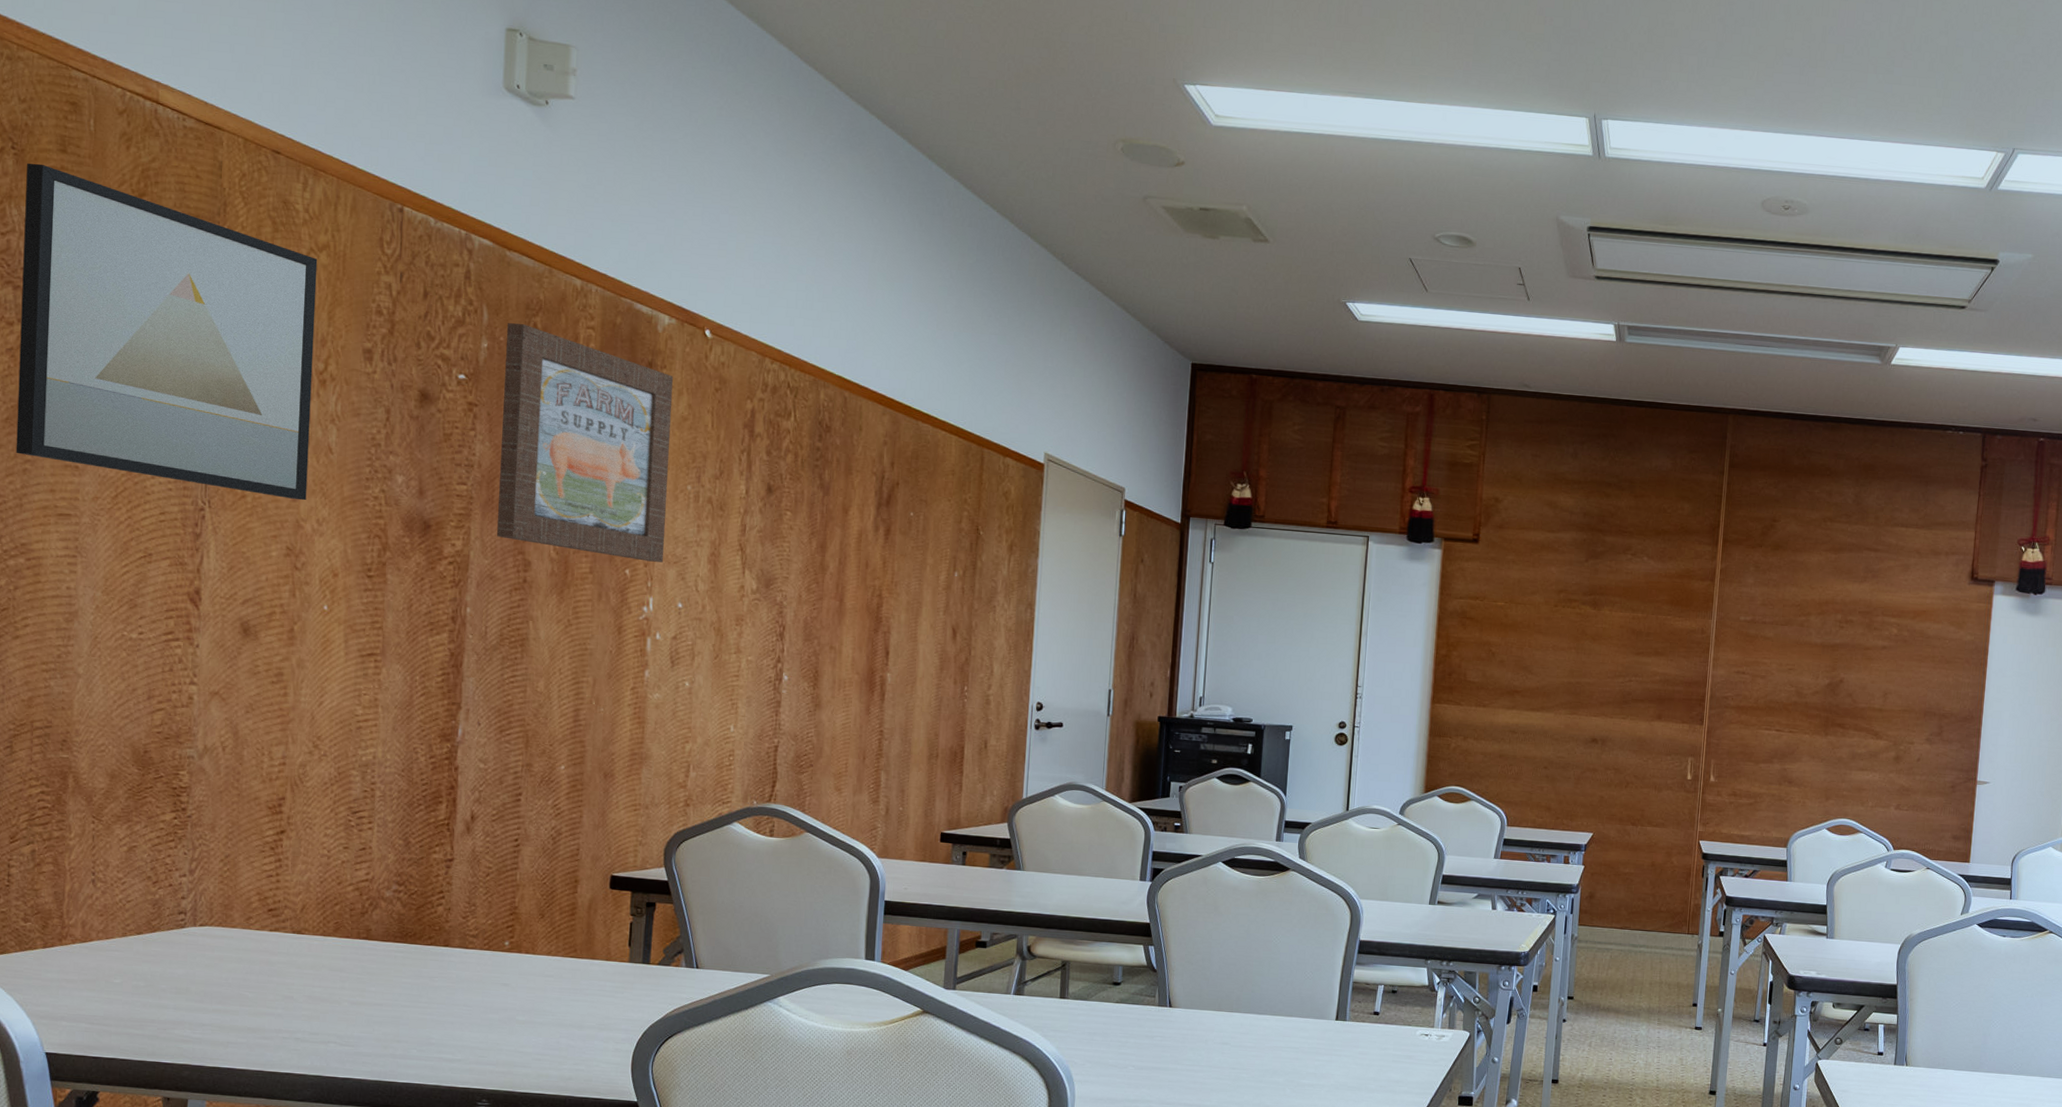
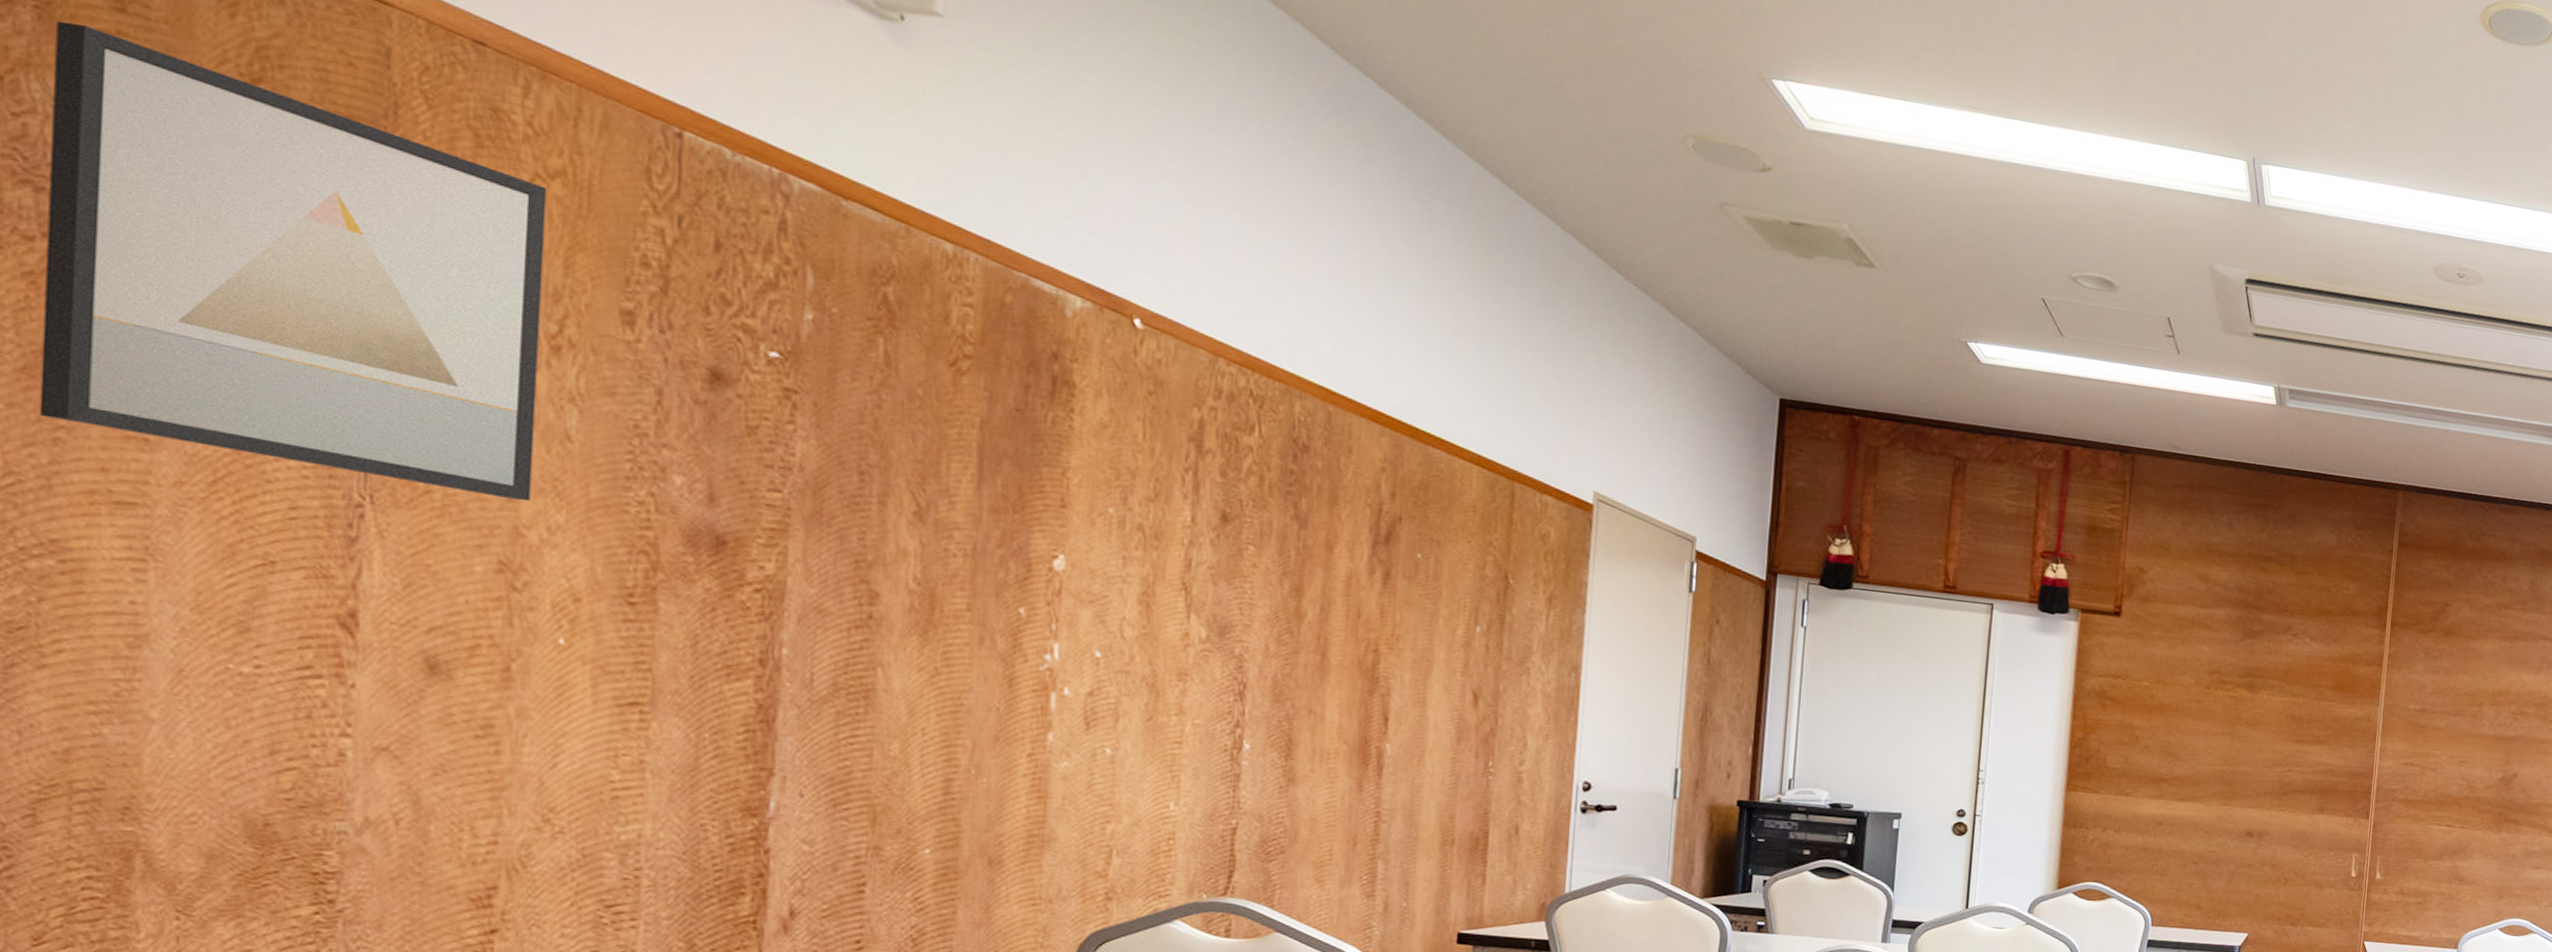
wall art: present [496,323,674,563] -> none [827,291,1089,601]

